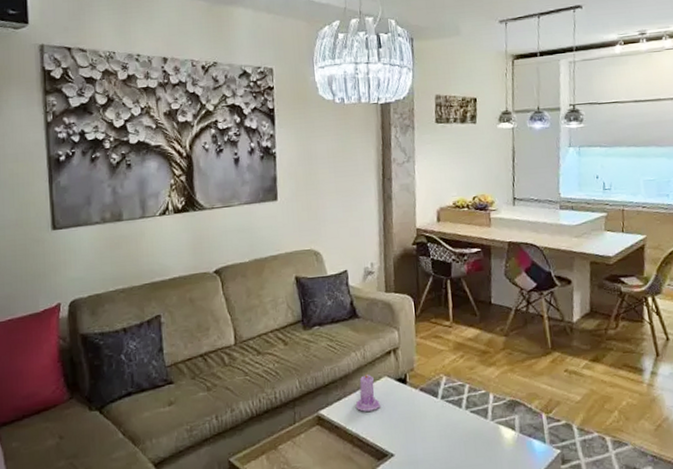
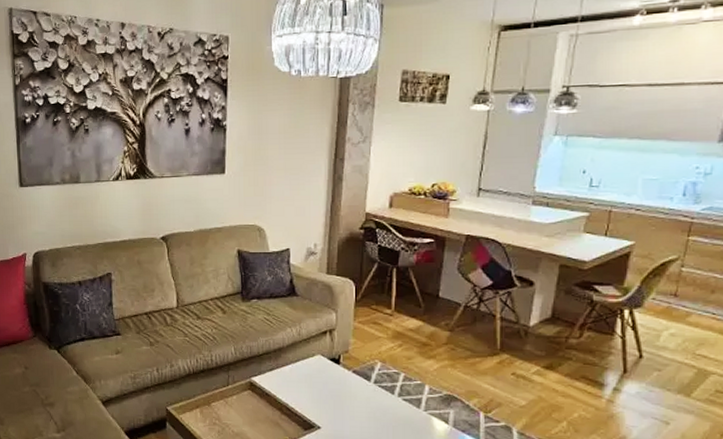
candle: present [355,372,381,412] -> none [287,348,312,385]

